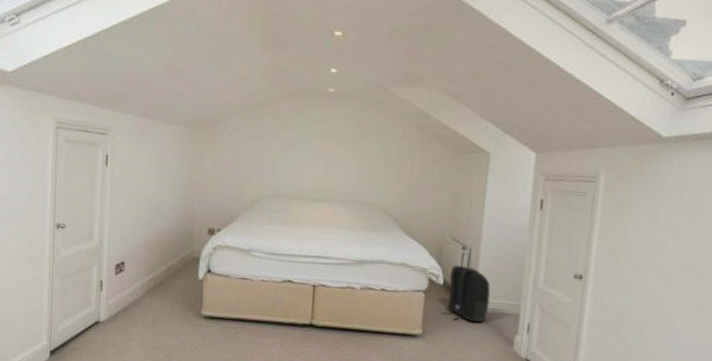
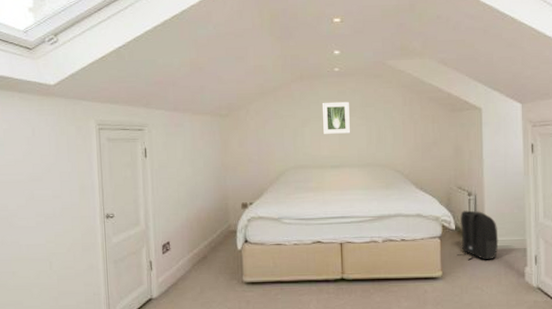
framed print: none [308,125,341,164] -> present [322,101,351,134]

